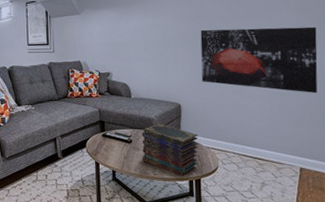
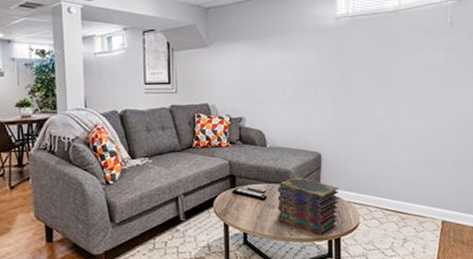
wall art: present [200,26,318,94] -> none [344,66,462,140]

